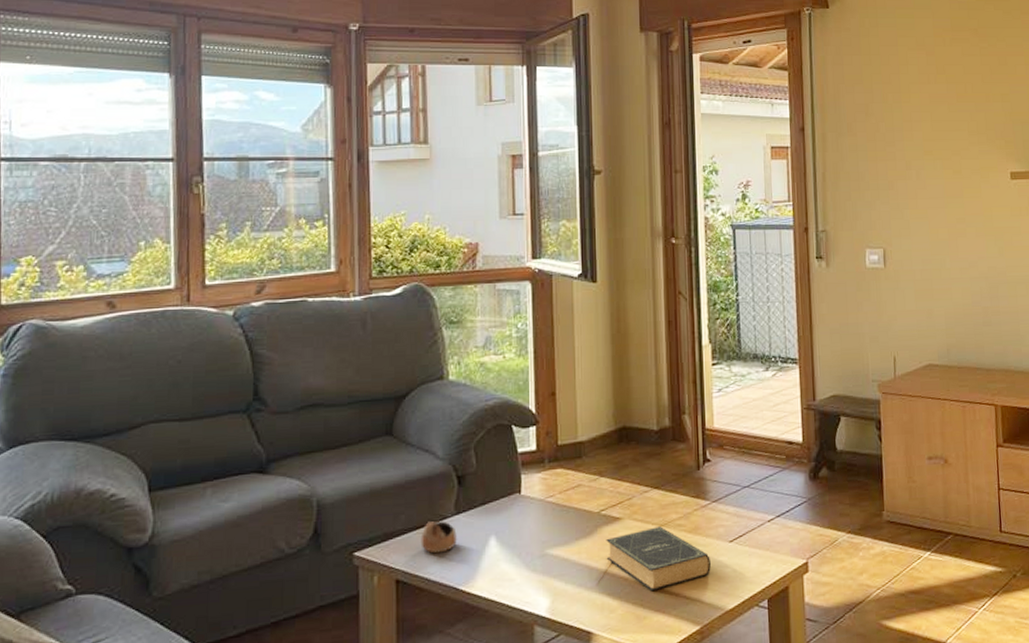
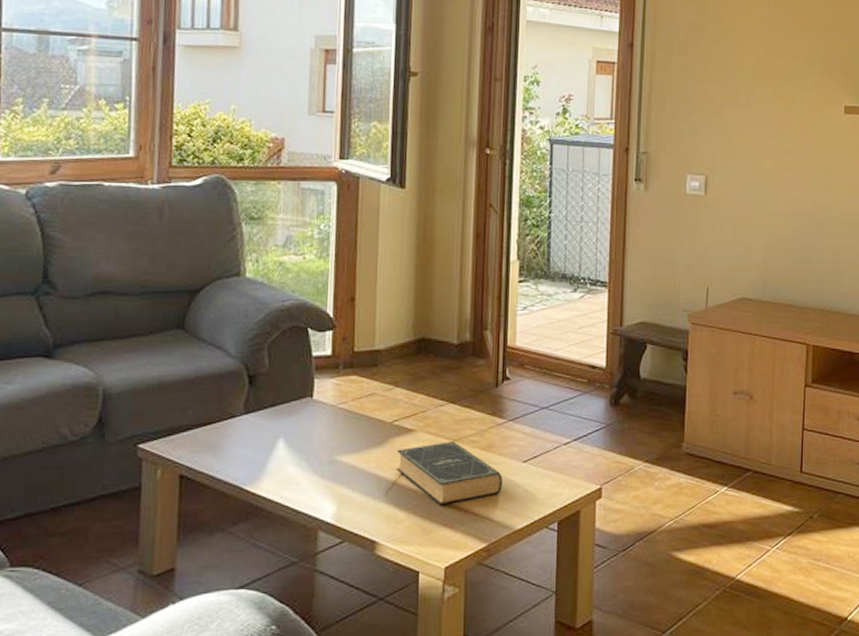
cup: present [420,521,457,554] -> none [207,419,245,452]

